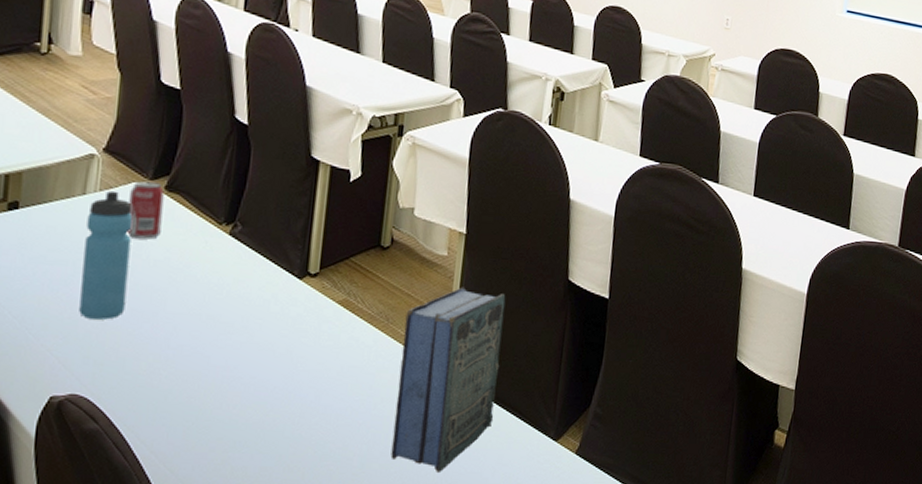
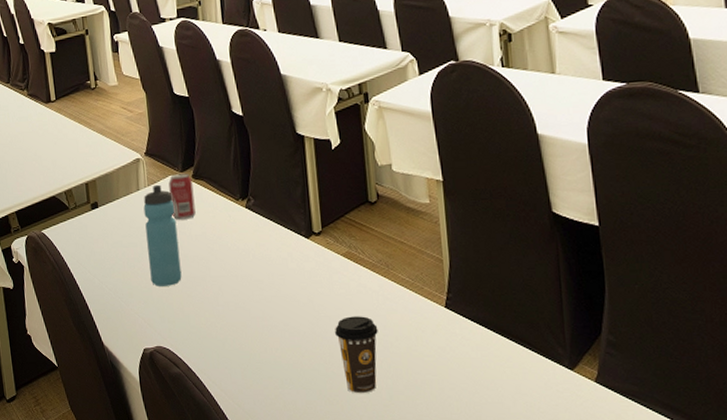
coffee cup: none [312,372,363,461] -> present [335,316,378,394]
book: present [390,287,506,472] -> none [403,230,504,403]

